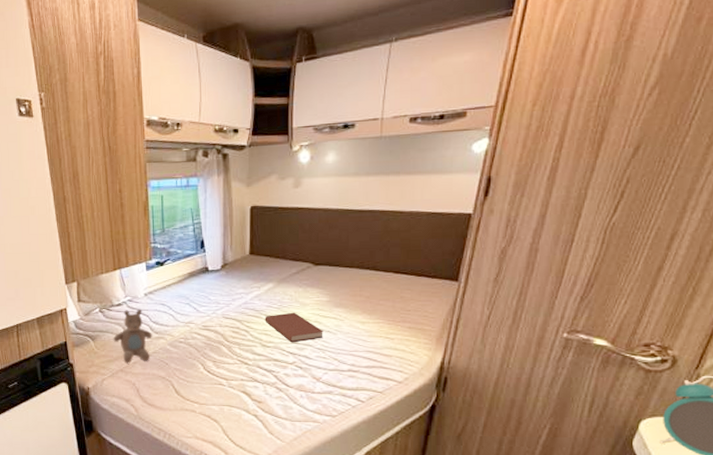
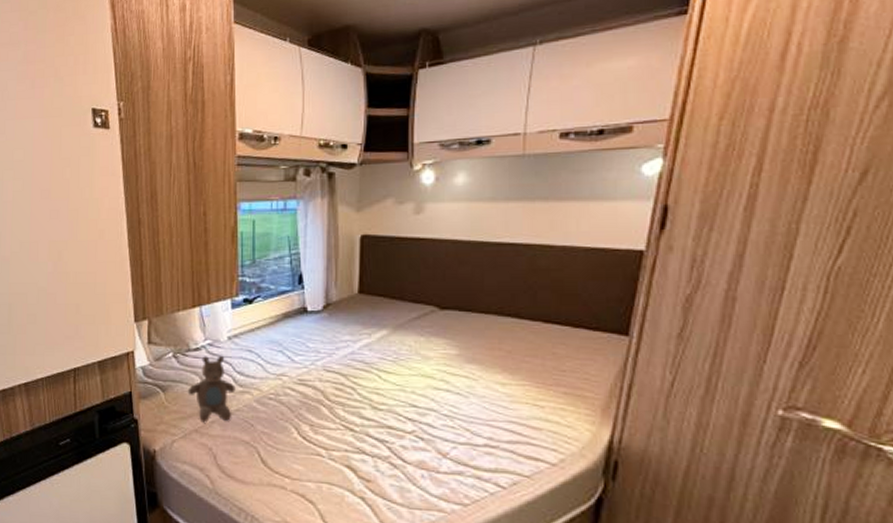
book: present [264,312,323,343] -> none [376,367,452,406]

